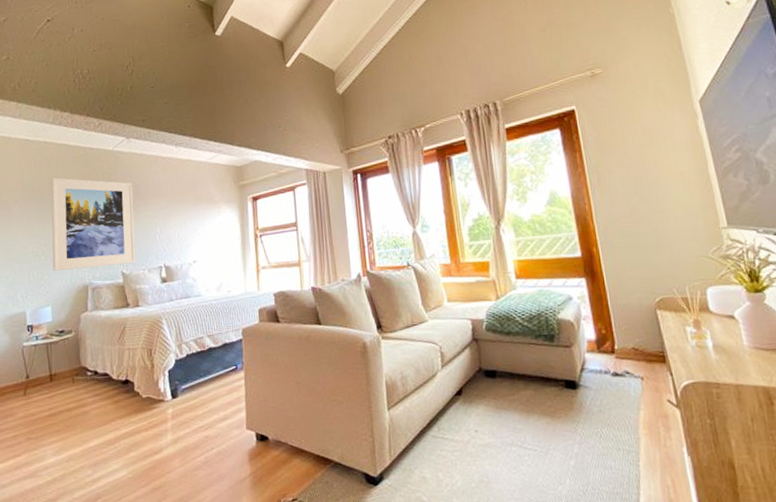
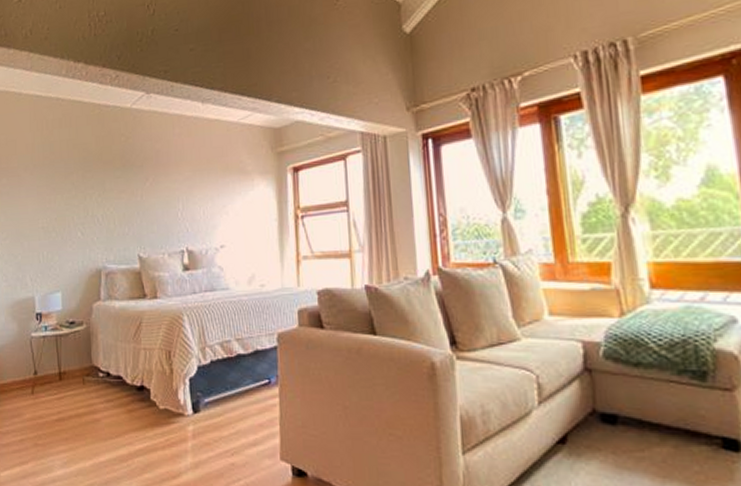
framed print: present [51,177,136,271] -> none [63,140,155,251]

